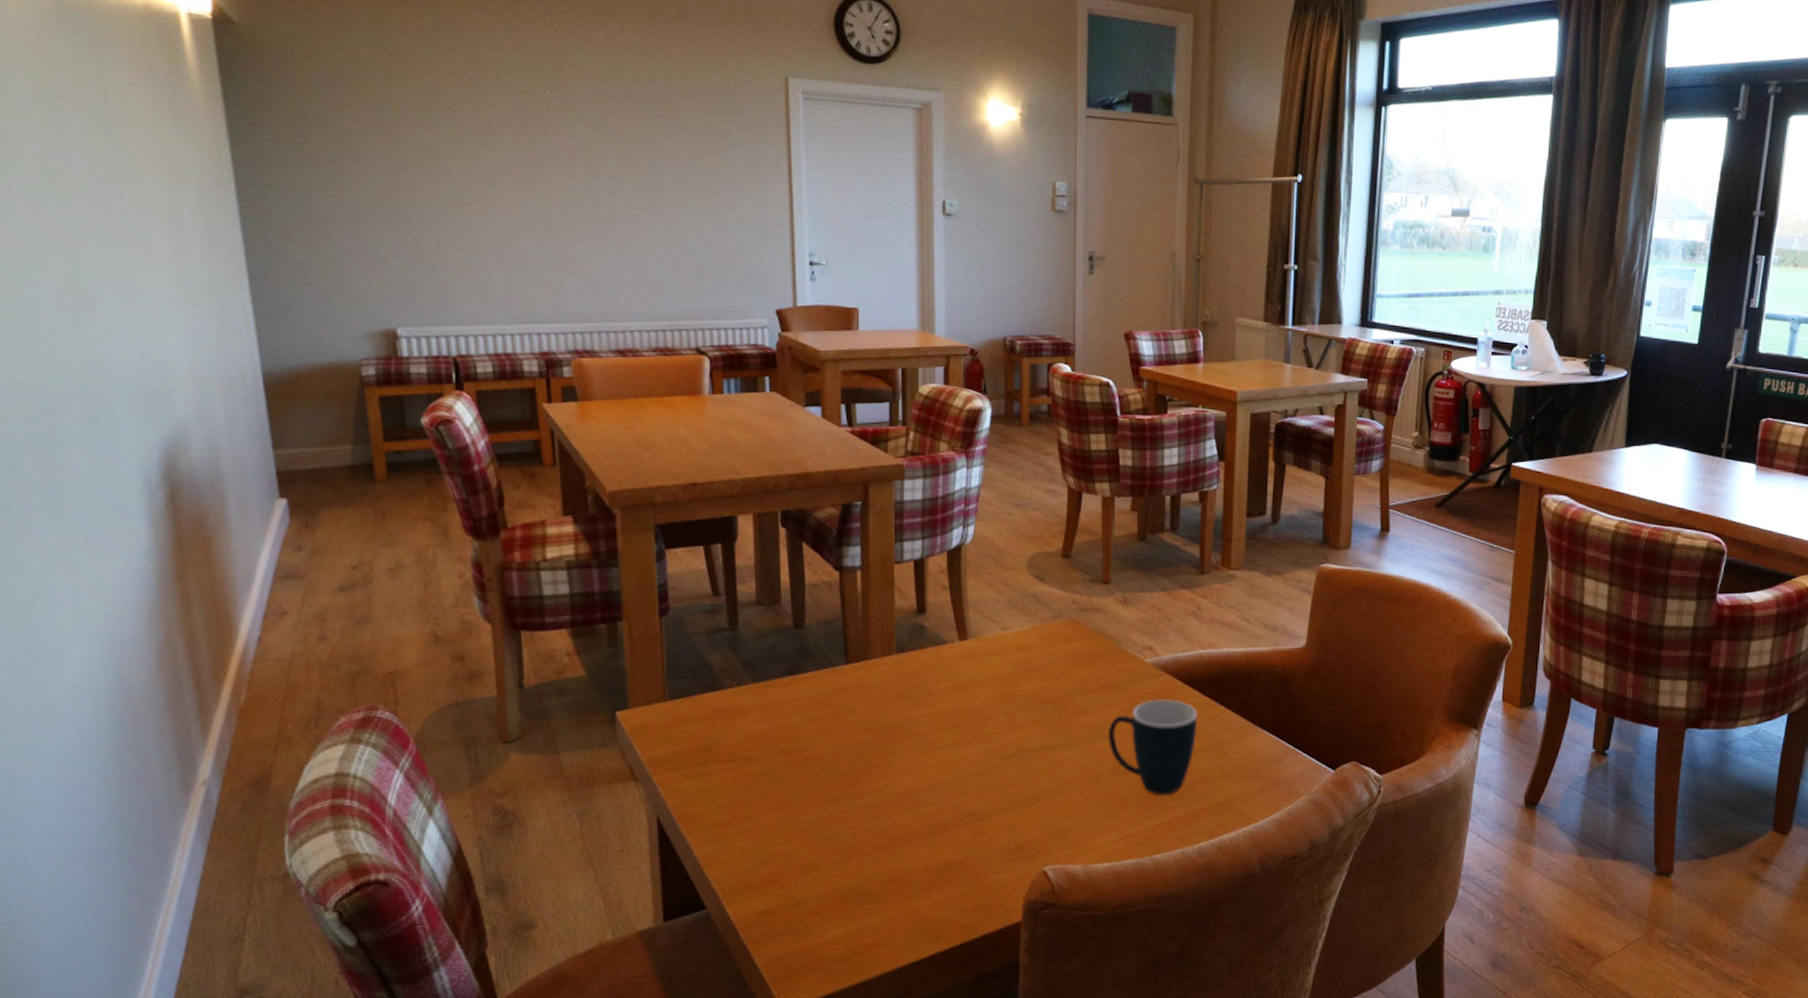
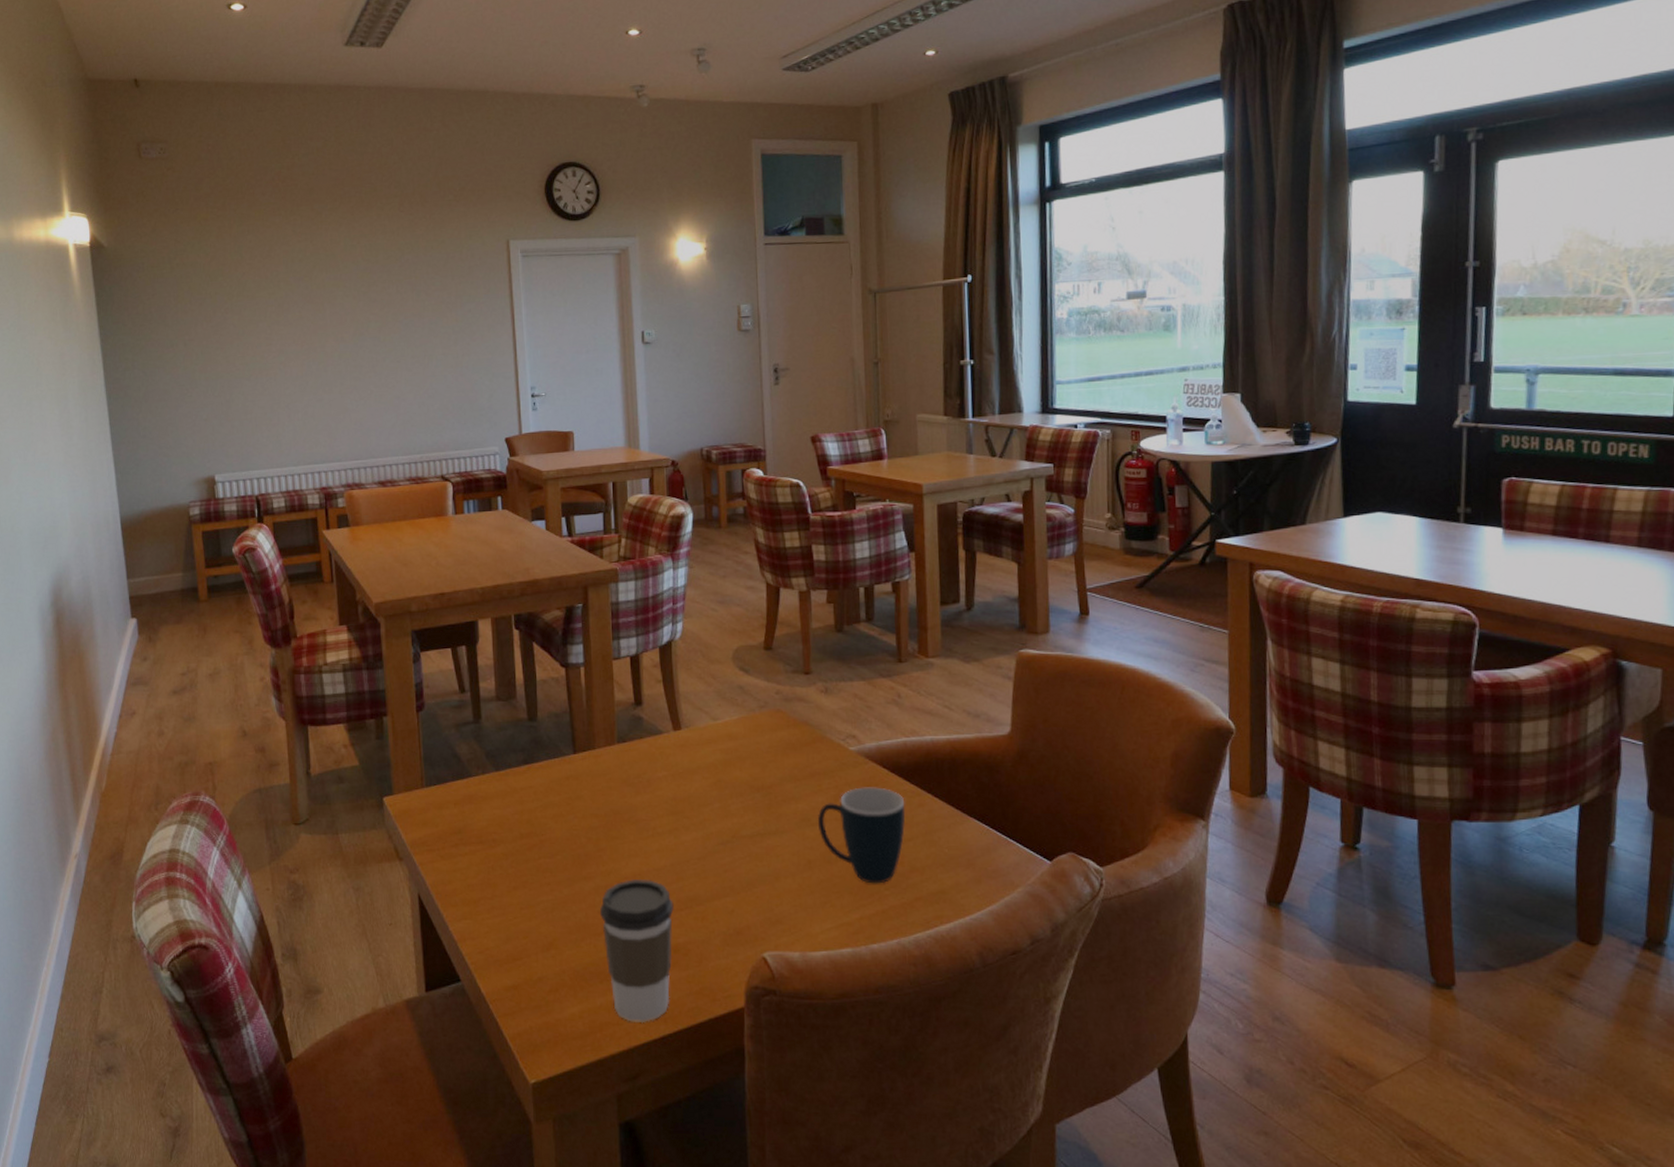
coffee cup: none [869,795,951,943] -> present [600,878,674,1024]

